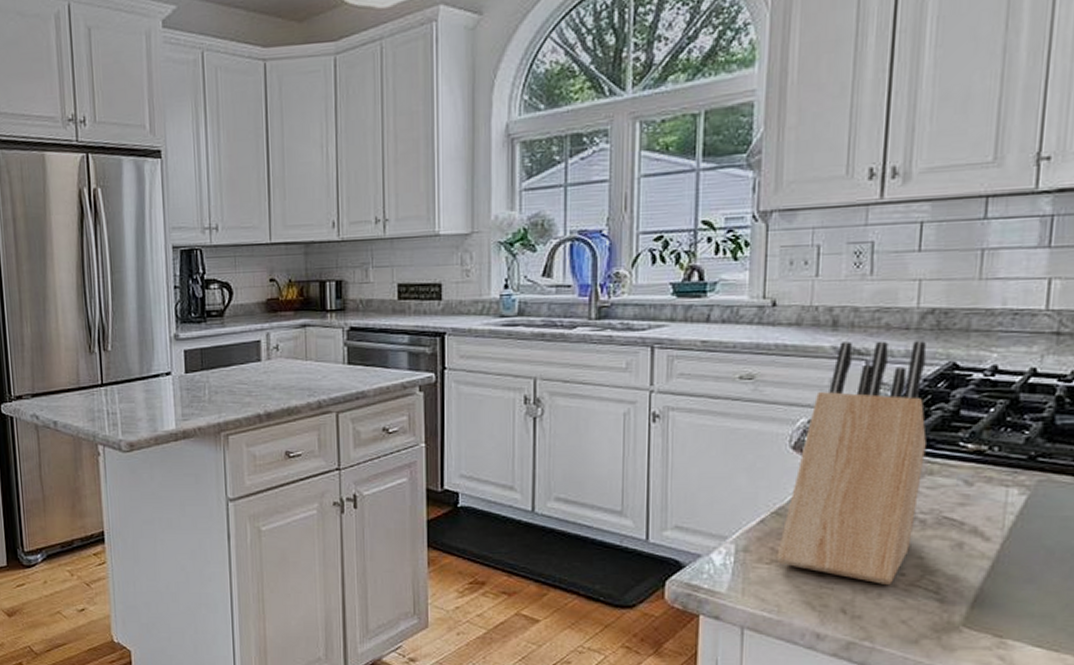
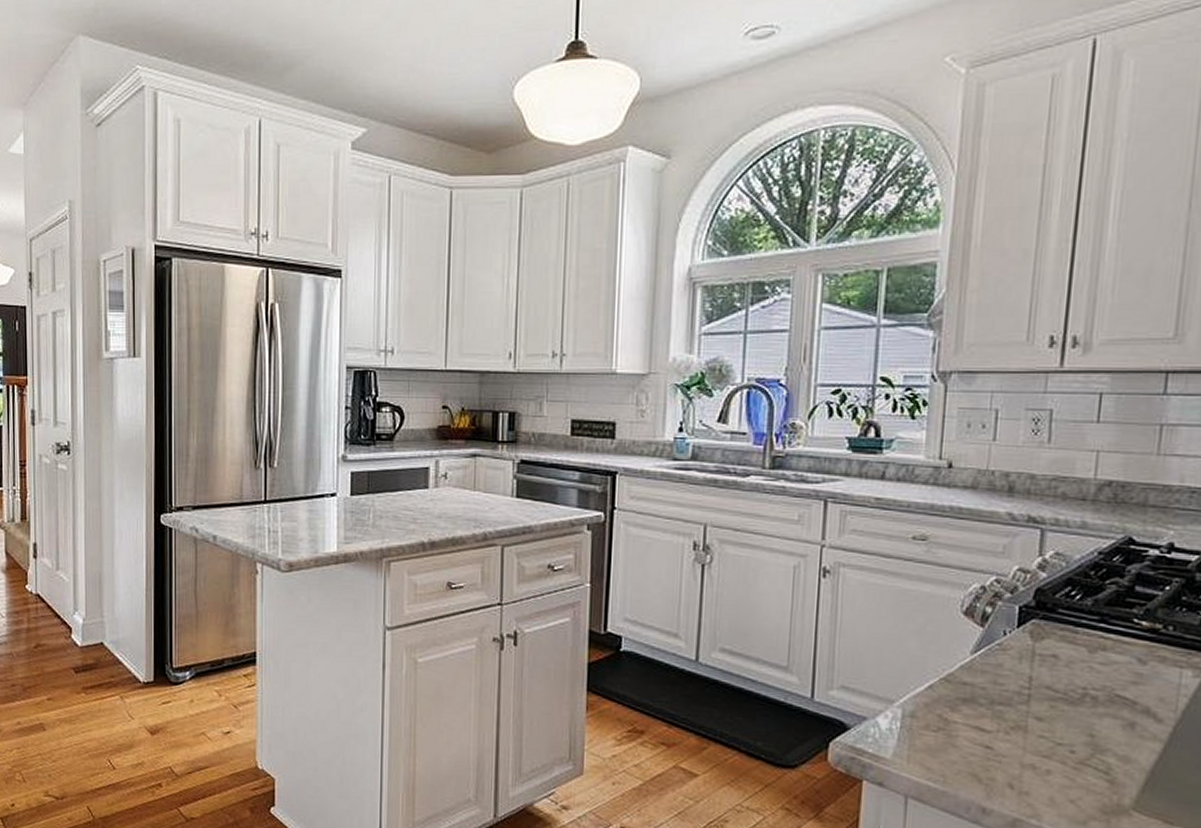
knife block: present [776,341,927,586] -> none [944,508,1103,763]

